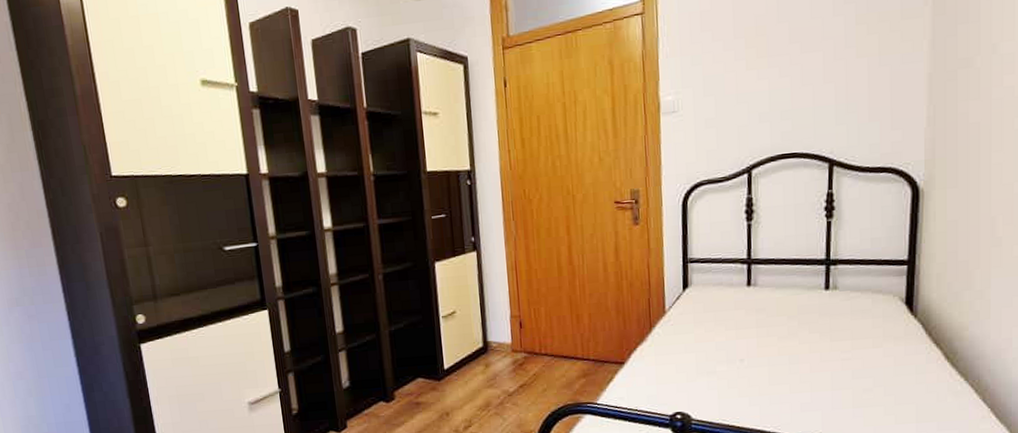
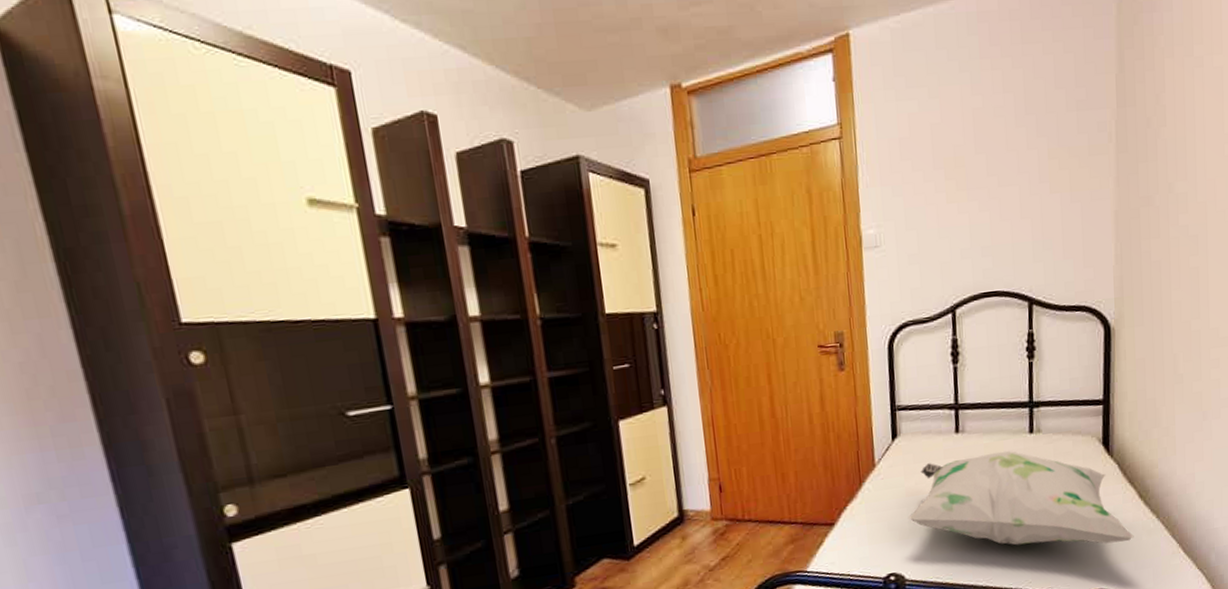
decorative pillow: none [697,305,938,402] -> present [909,451,1134,546]

